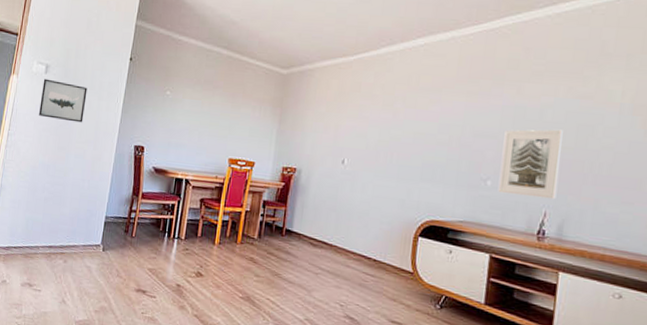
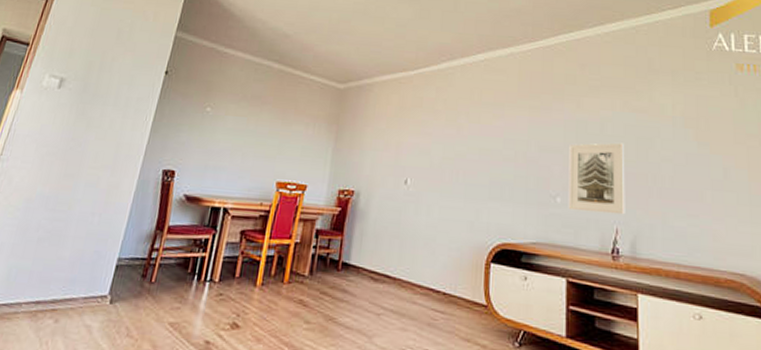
wall art: present [39,78,88,123] -> none [44,94,110,145]

